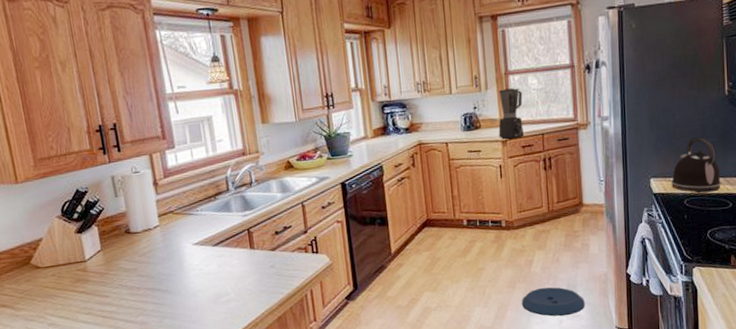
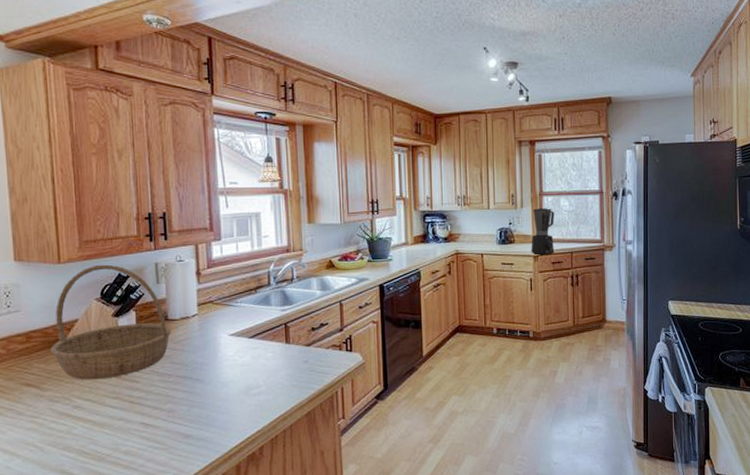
basket: none [19,180,136,298] -> present [50,264,172,380]
robot vacuum: present [522,287,585,316] -> none [545,398,604,427]
kettle: present [671,136,721,193] -> none [688,265,732,317]

